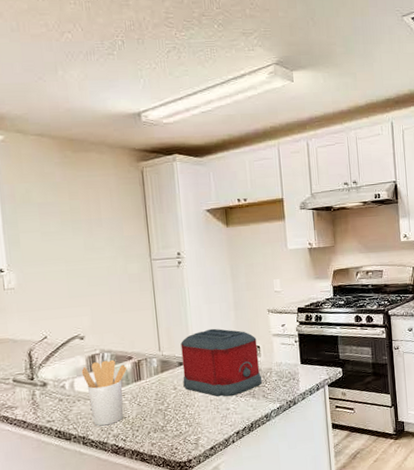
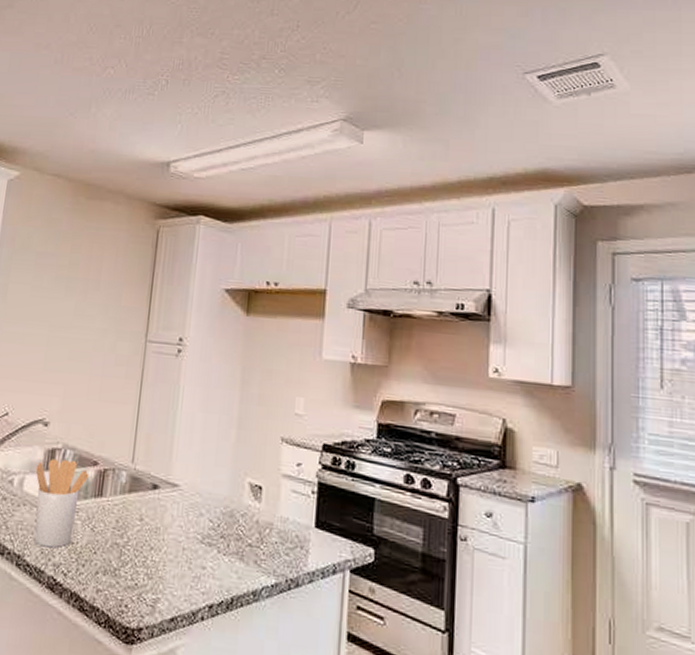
toaster: present [180,328,262,397] -> none [152,447,260,551]

